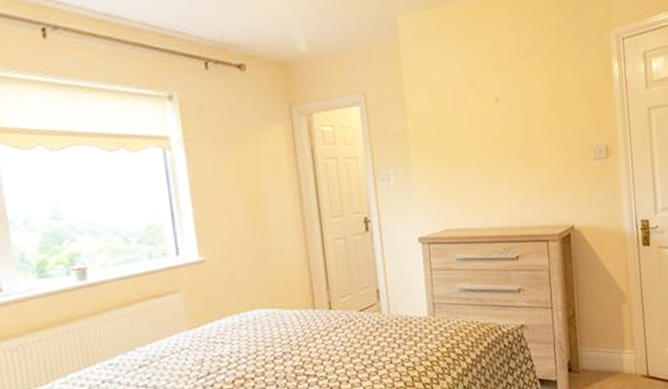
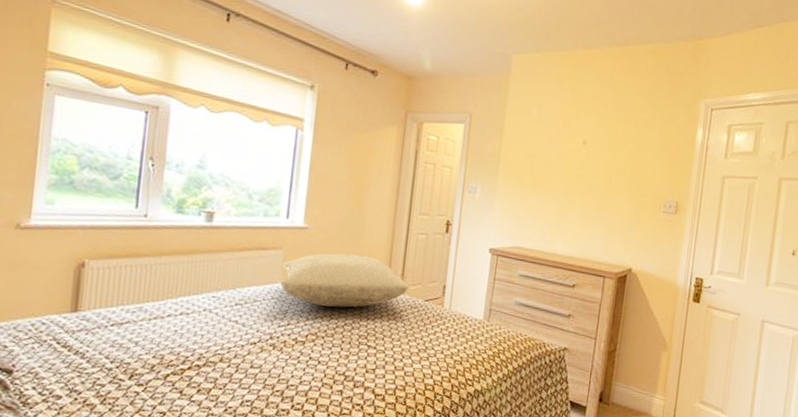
pillow: none [186,276,339,345] -> present [280,253,409,308]

